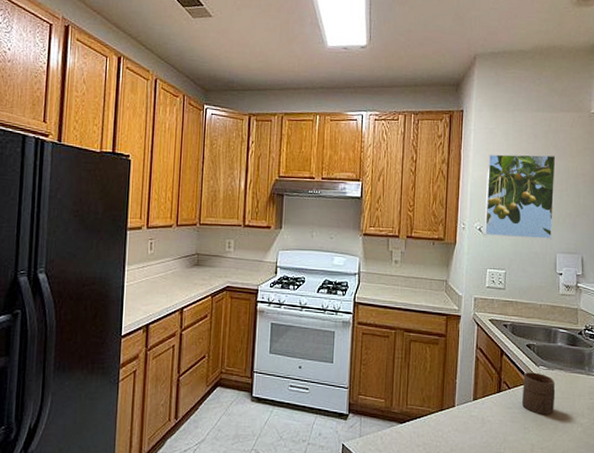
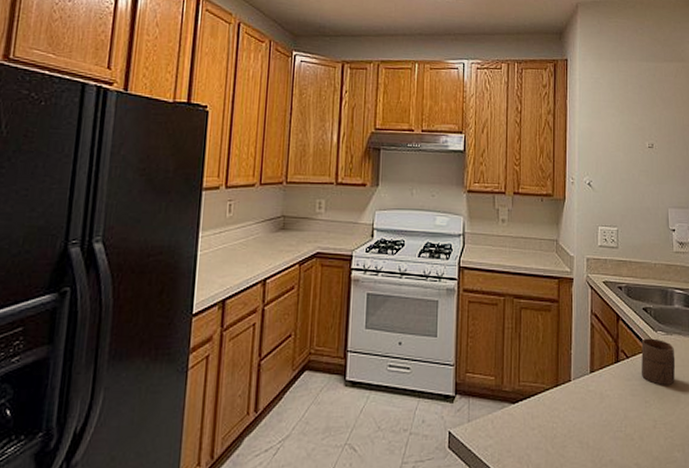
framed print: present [484,154,556,239] -> none [593,104,663,194]

